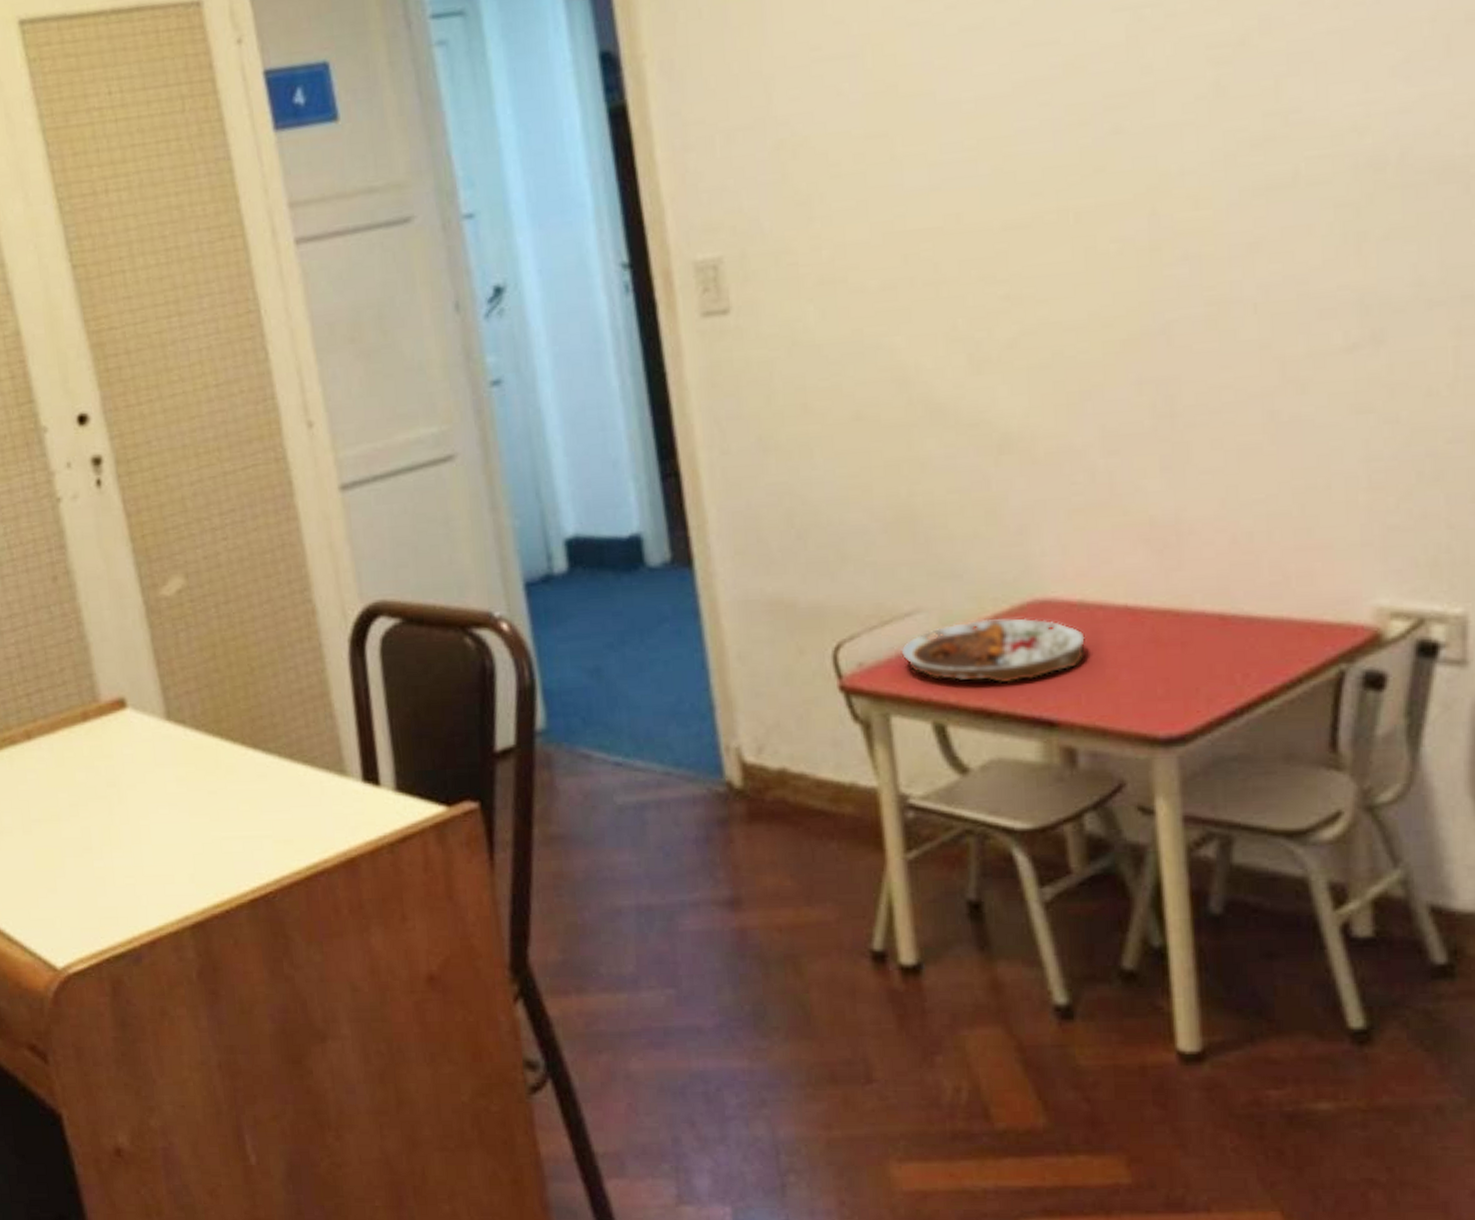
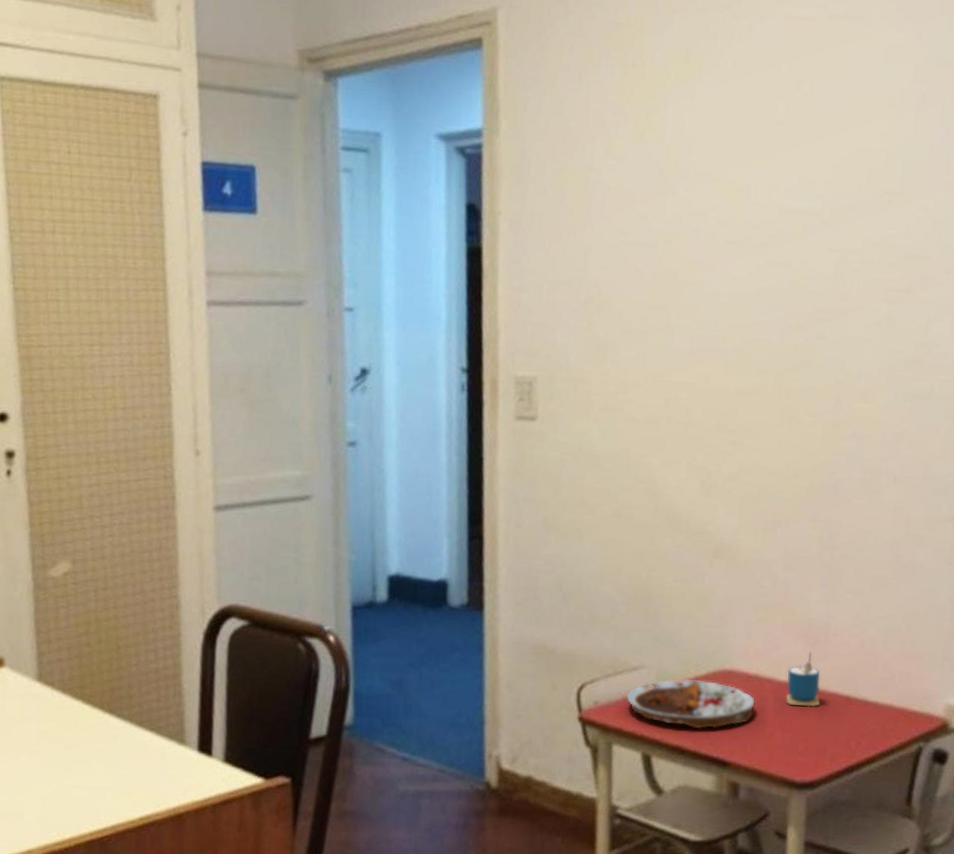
cup: none [1127,561,1182,636] -> present [785,652,821,707]

